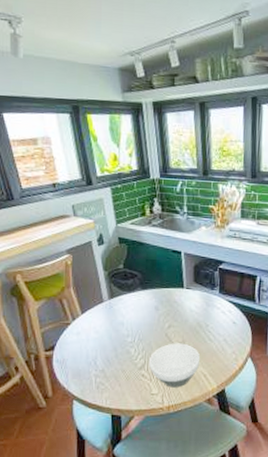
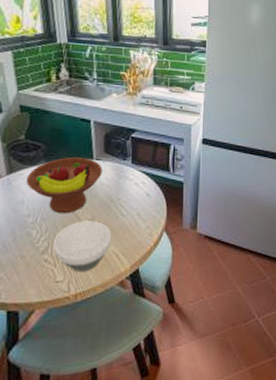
fruit bowl: none [125,285,192,336] -> present [26,157,102,214]

